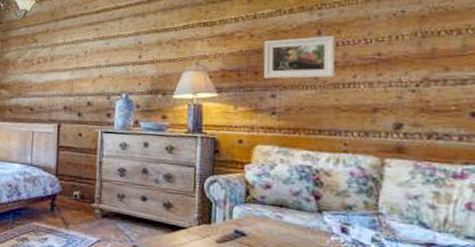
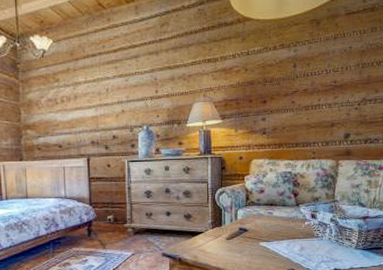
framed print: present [263,36,335,79] -> none [255,68,306,105]

